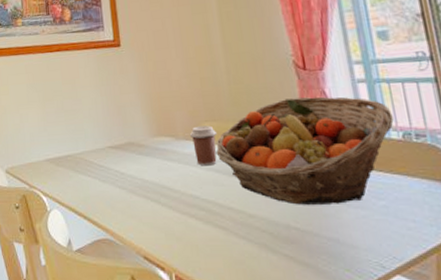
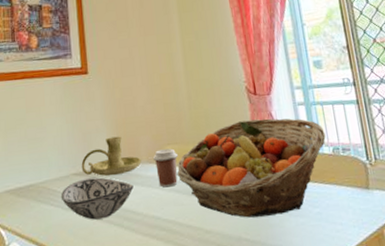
decorative bowl: none [97,152,170,194] -> present [60,177,134,220]
candle holder: none [116,110,178,151] -> present [81,136,142,176]

